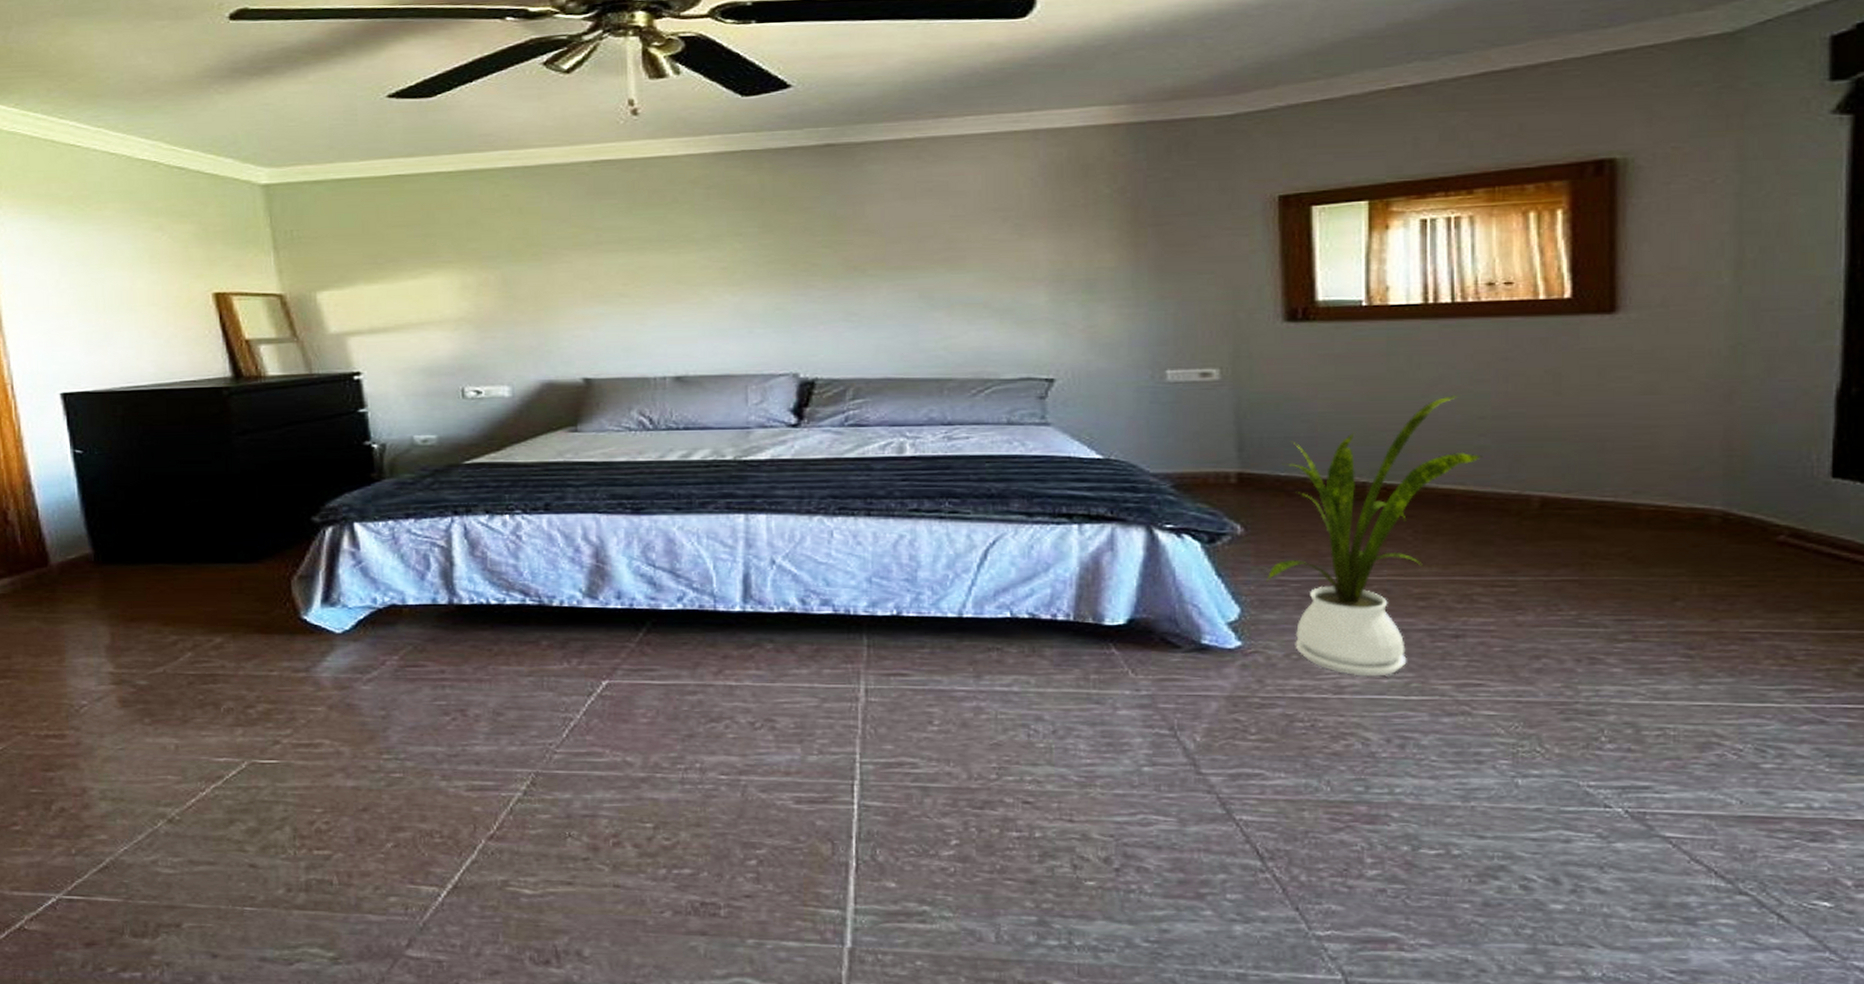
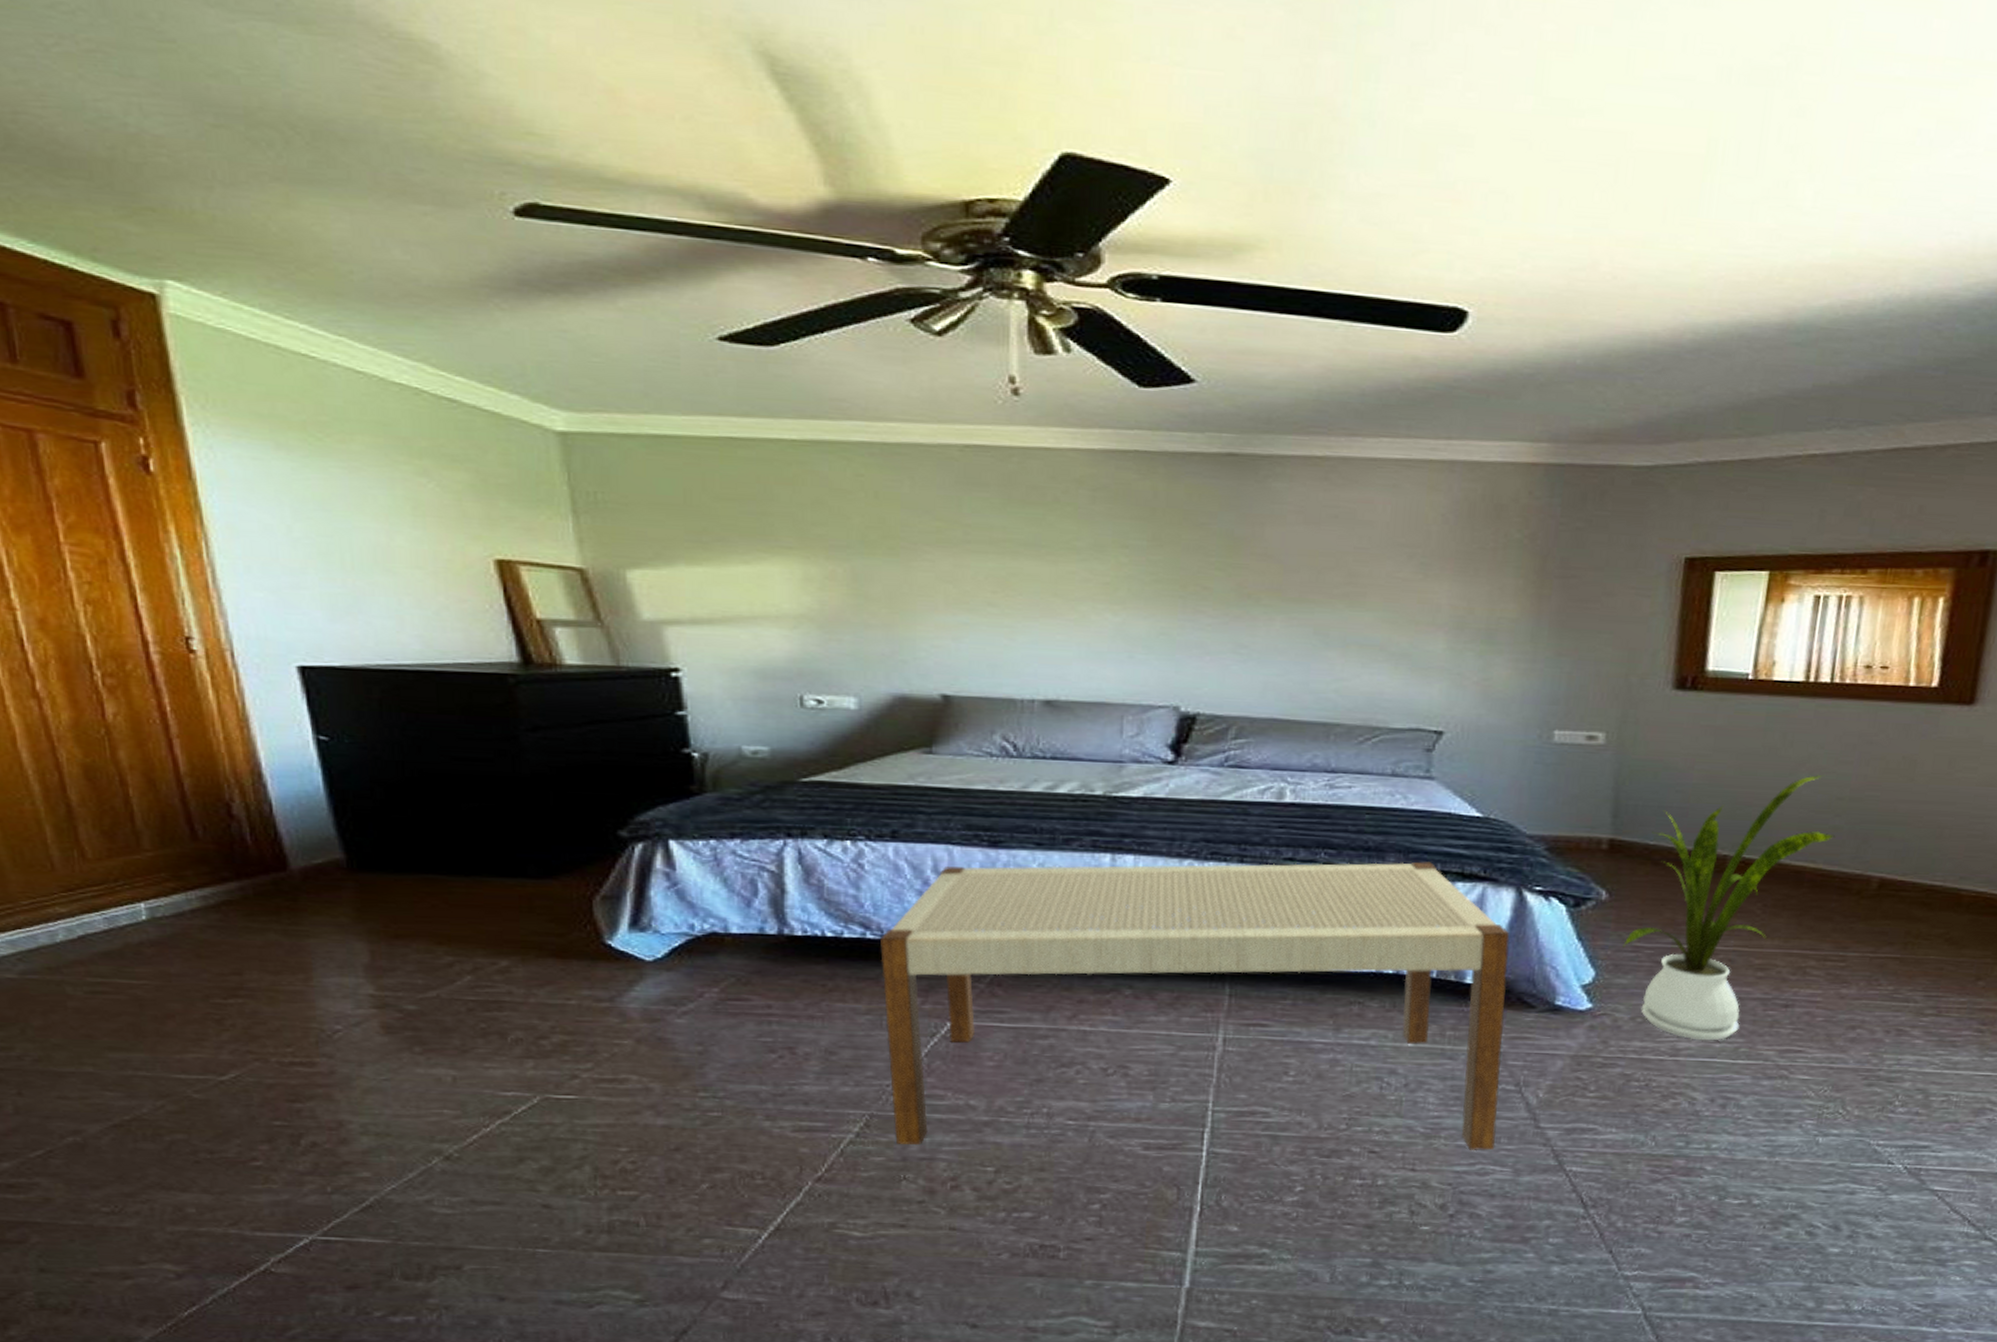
bench: none [539,506,1154,802] -> present [880,862,1510,1151]

